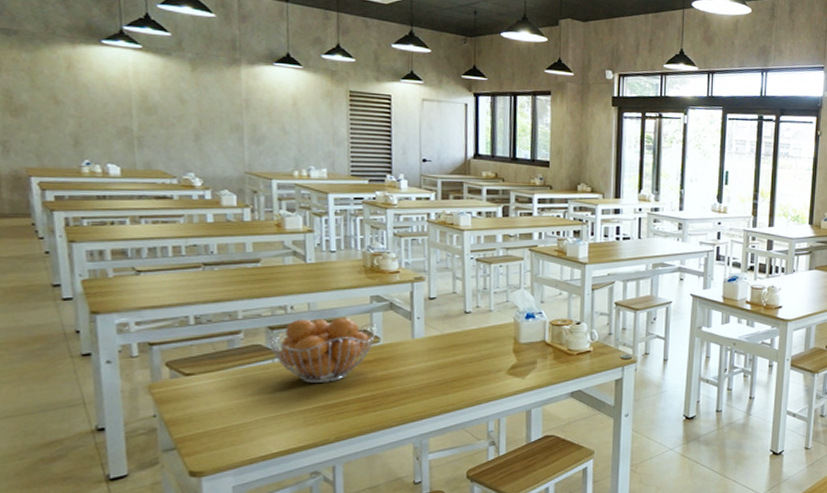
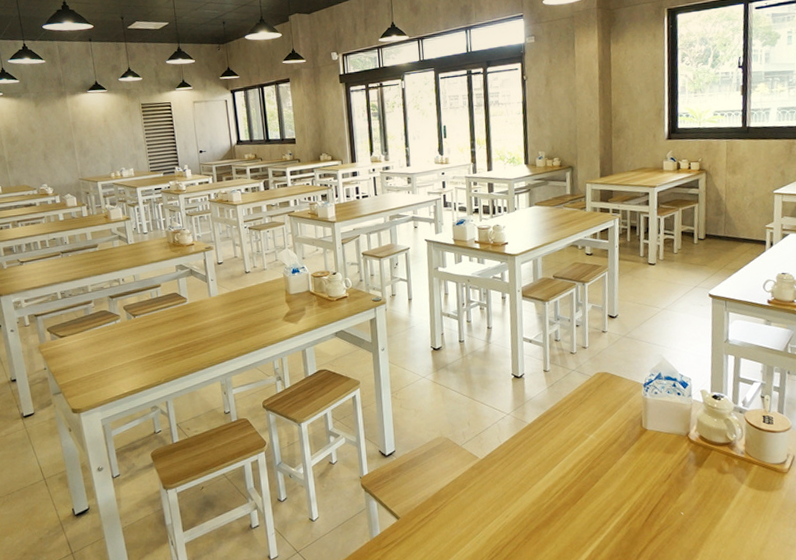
fruit basket: present [268,317,377,383] -> none [110,284,184,337]

